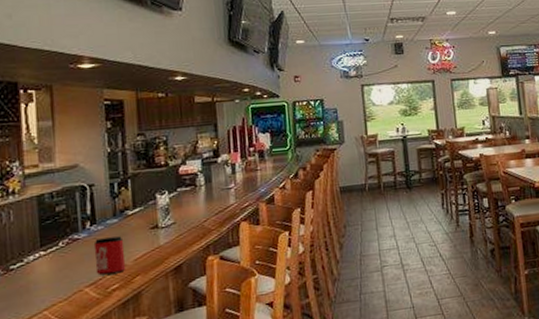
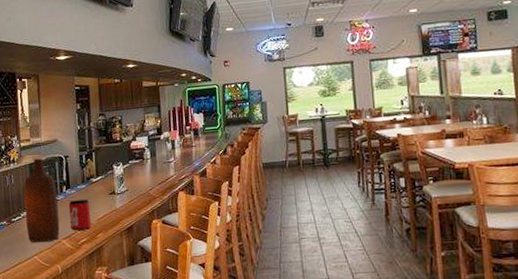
bottle: none [28,188,81,294] -> present [24,158,60,243]

